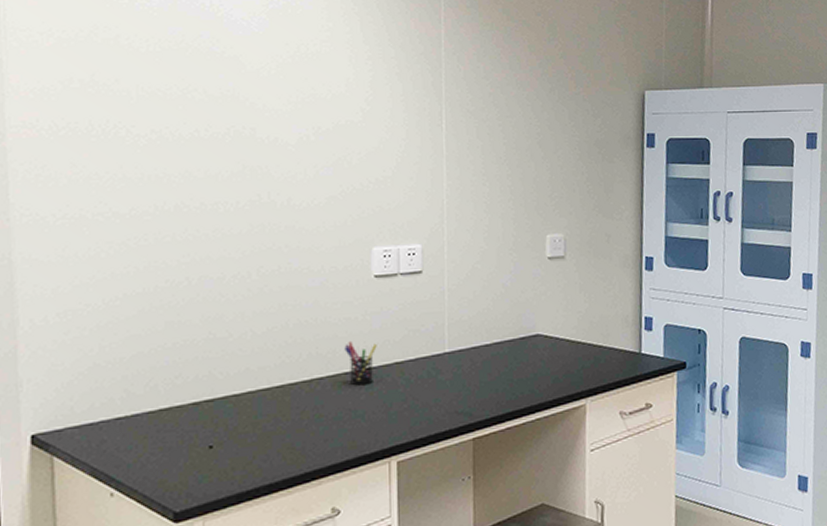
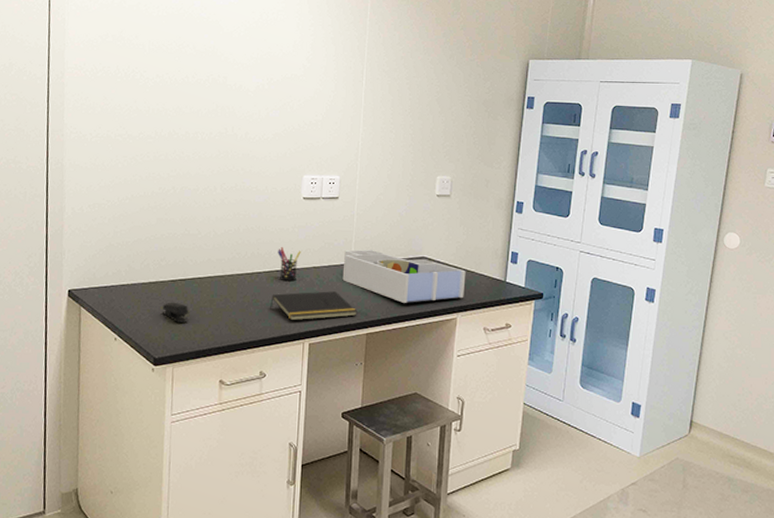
stapler: none [181,431,223,459] -> present [162,302,189,323]
notepad: none [339,390,459,436] -> present [270,291,357,321]
desk organizer: none [435,333,593,394] -> present [342,249,466,303]

